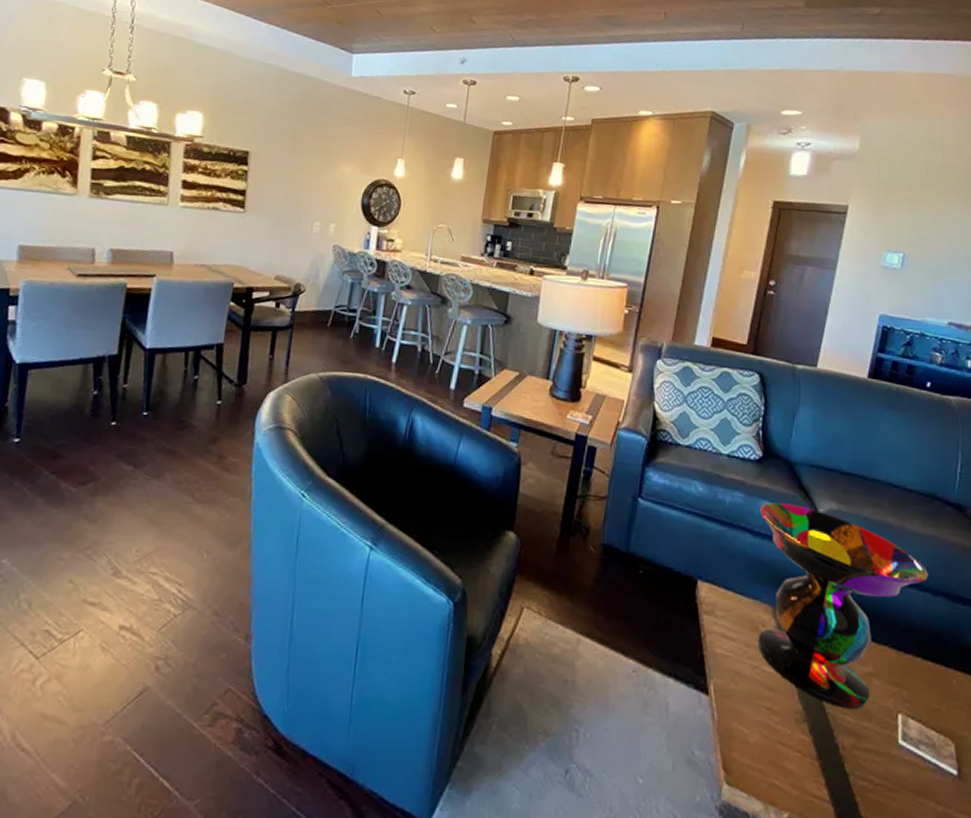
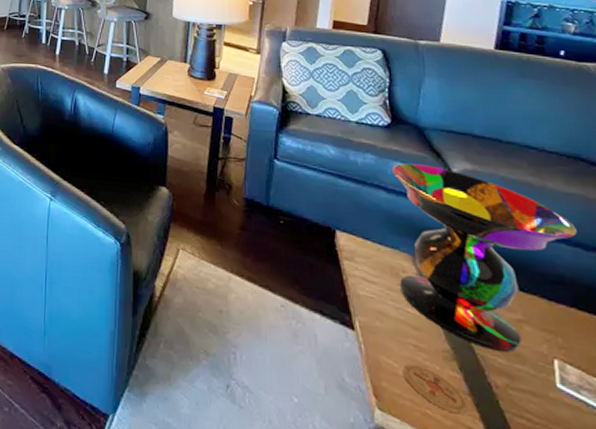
coaster: none [755,729,815,782] -> present [403,364,469,415]

